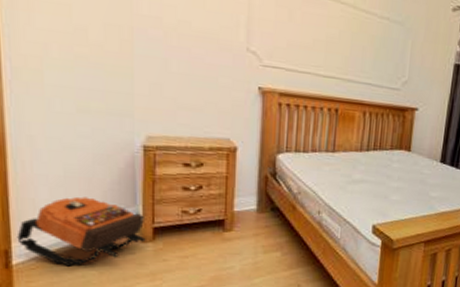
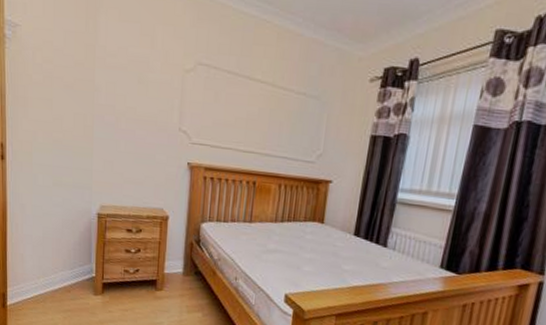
backpack: present [17,196,146,267] -> none [11,253,97,310]

